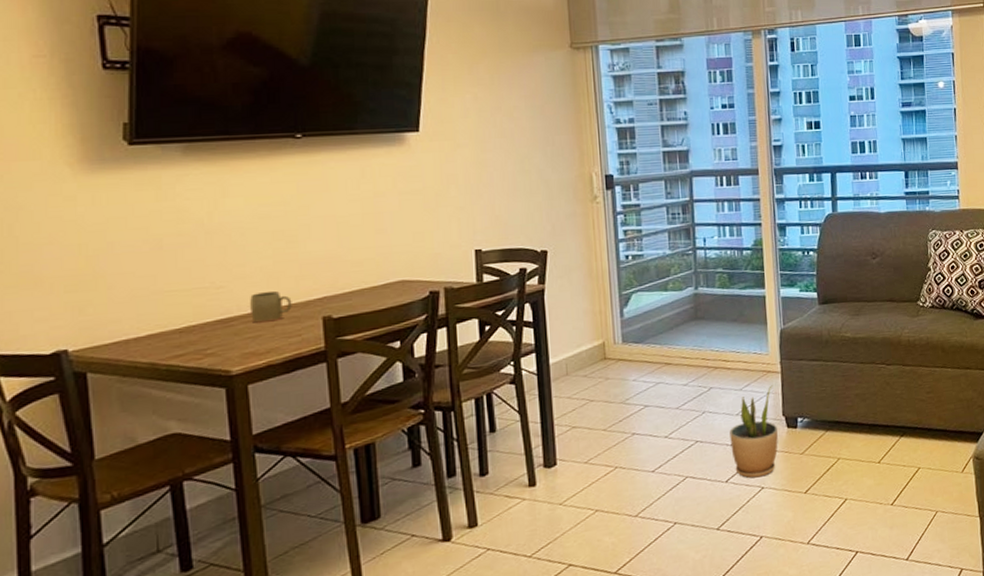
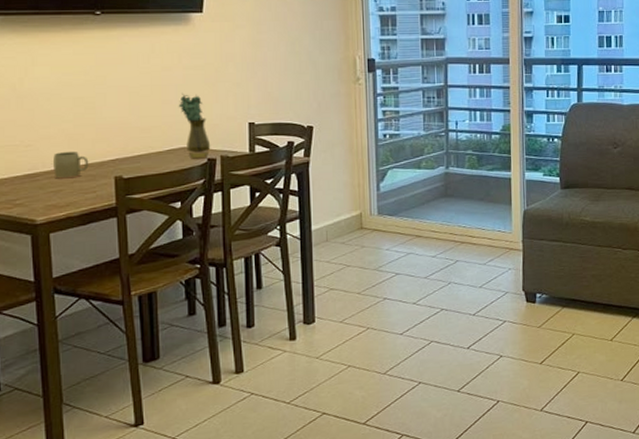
vase: none [394,220,433,294] -> present [178,93,211,160]
potted plant: present [729,385,778,479] -> none [473,262,517,347]

